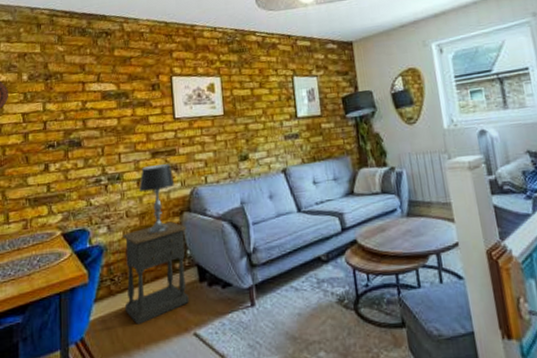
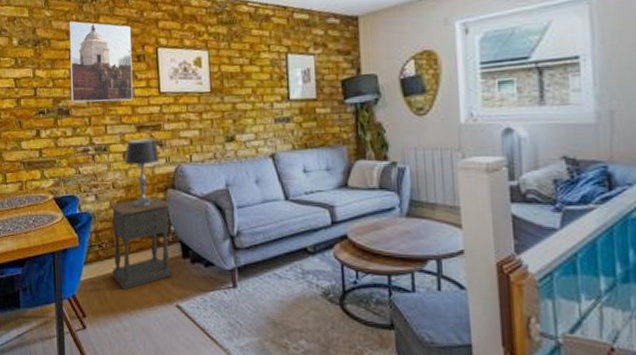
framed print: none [82,55,148,134] -> present [69,21,134,103]

